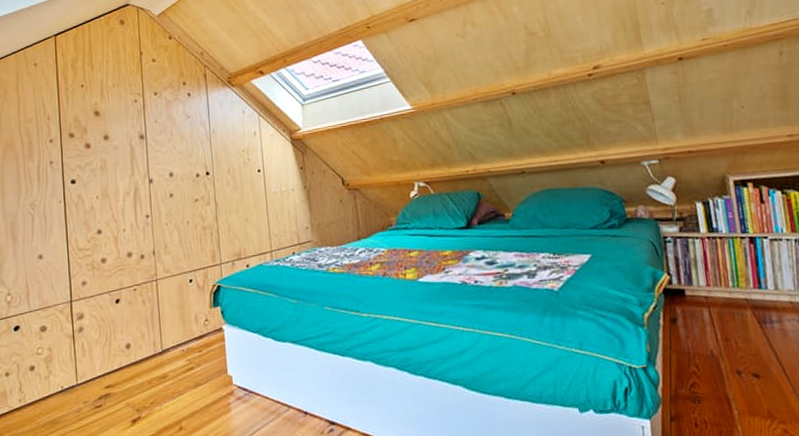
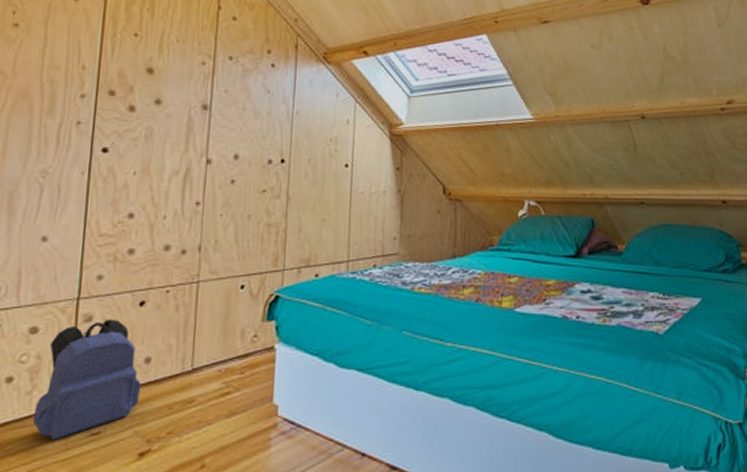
backpack: none [52,315,127,413] -> present [32,319,142,441]

